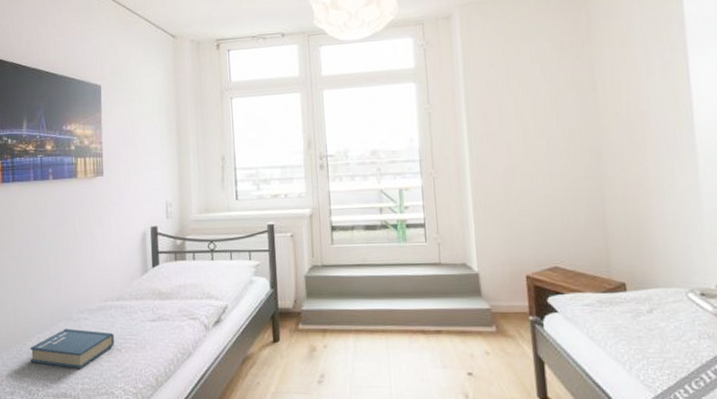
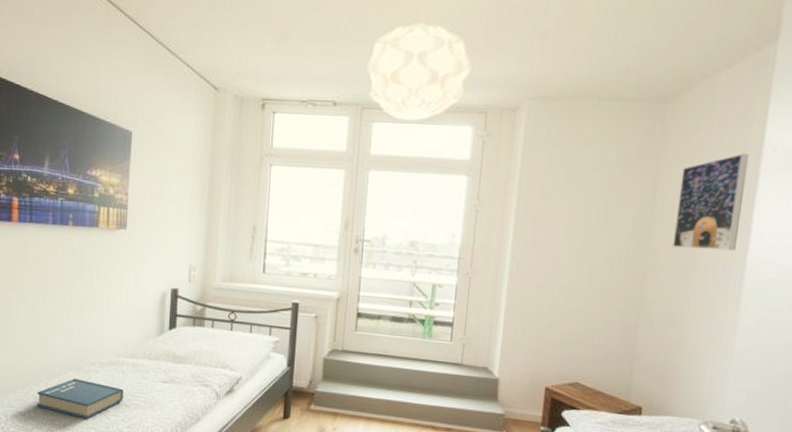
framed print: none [614,26,681,122] -> present [673,153,750,251]

